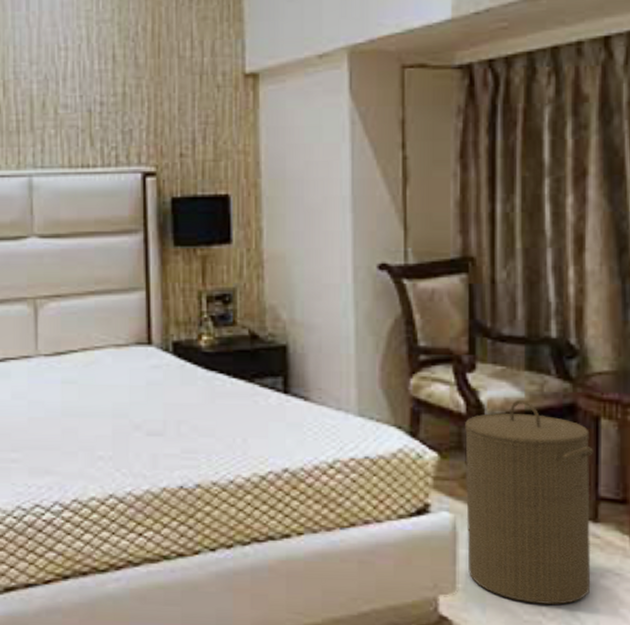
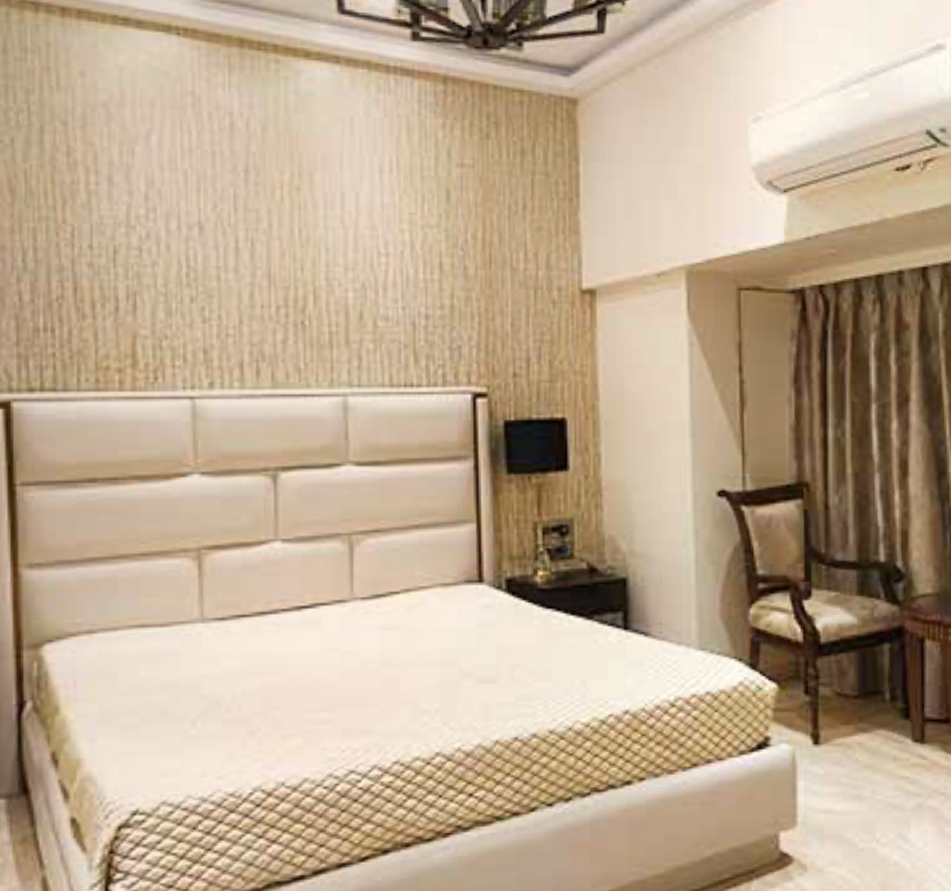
laundry hamper: present [465,399,593,606] -> none [802,624,920,831]

